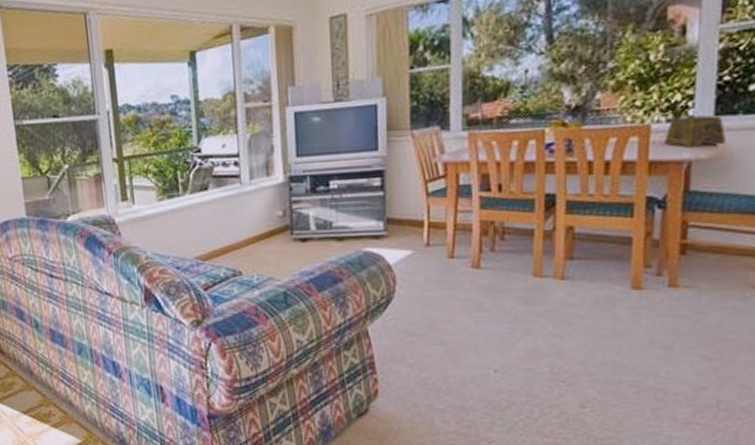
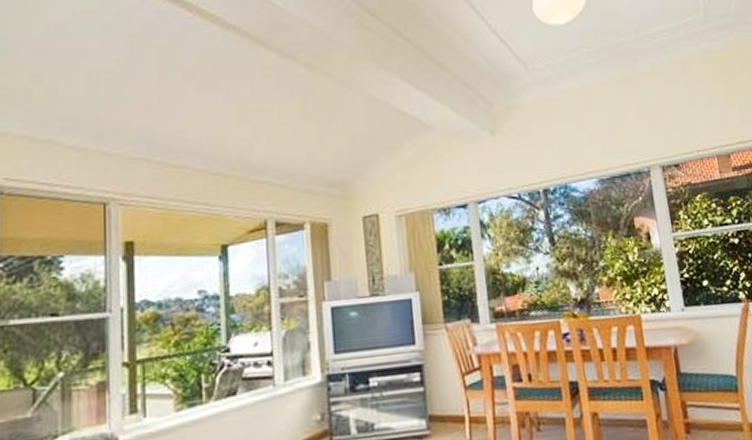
decorative box: present [664,115,727,148] -> none [653,306,698,335]

